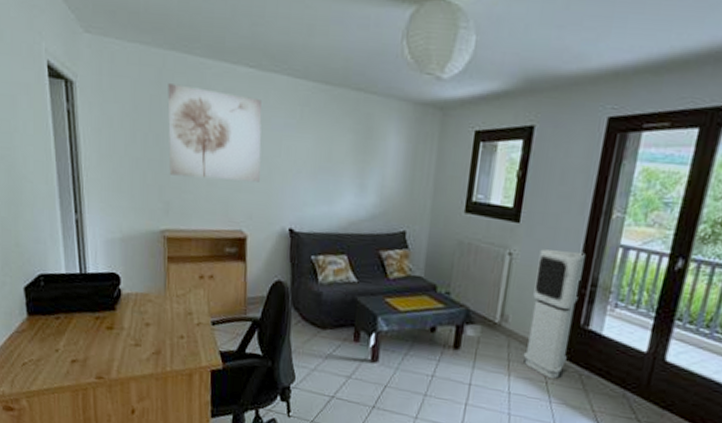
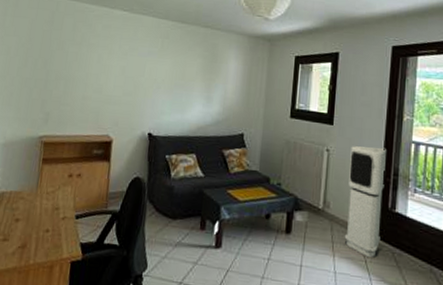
wall art: present [167,83,263,183] -> none [52,22,132,96]

